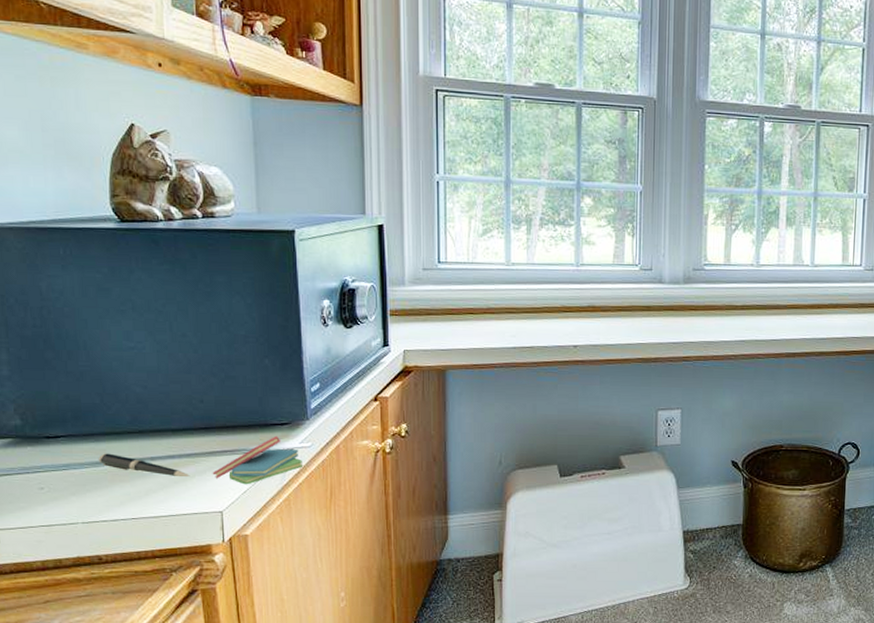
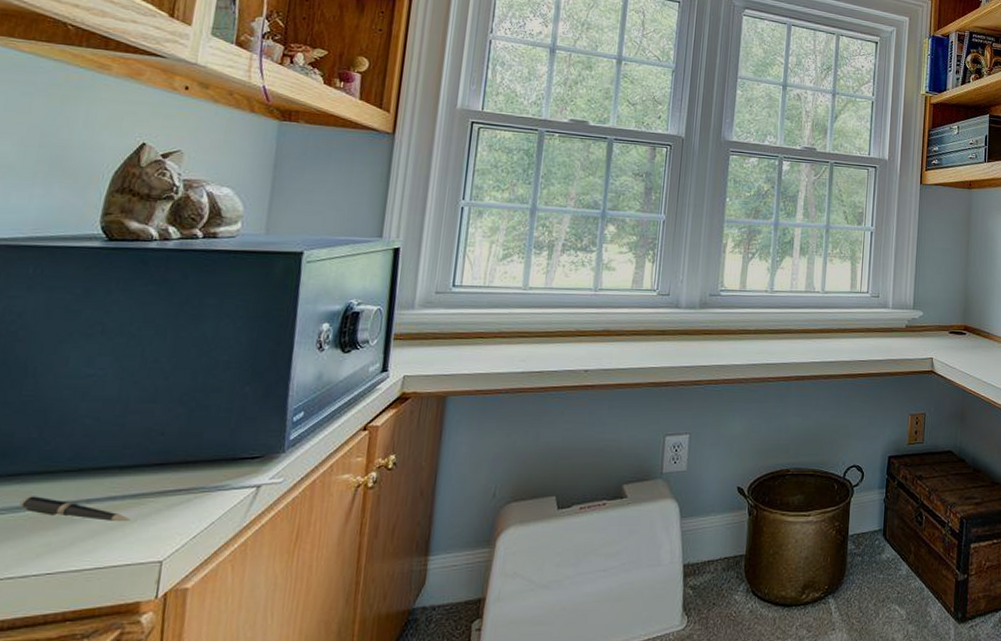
sticky notes: present [212,435,302,485] -> none [158,471,270,529]

